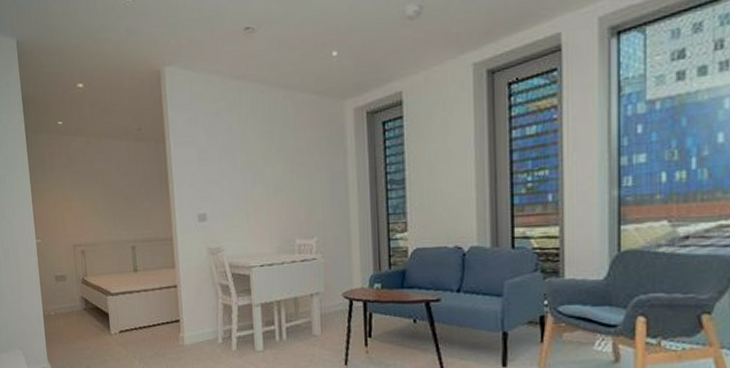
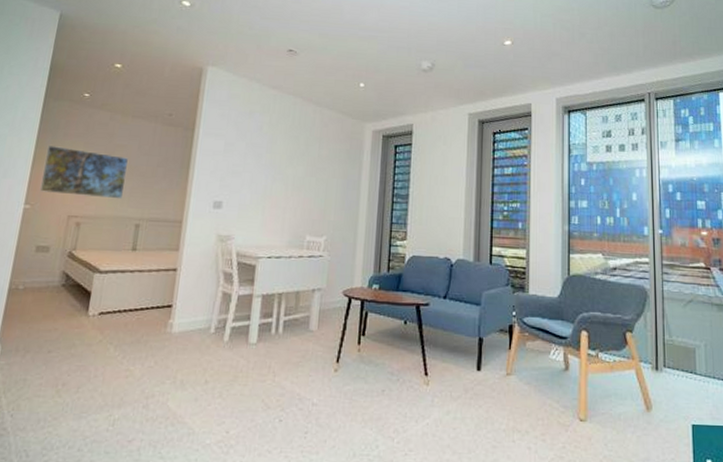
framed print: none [40,179,115,227] -> present [39,146,129,199]

